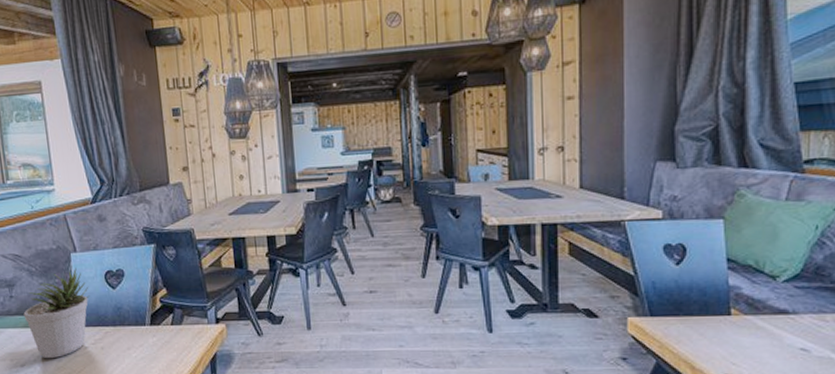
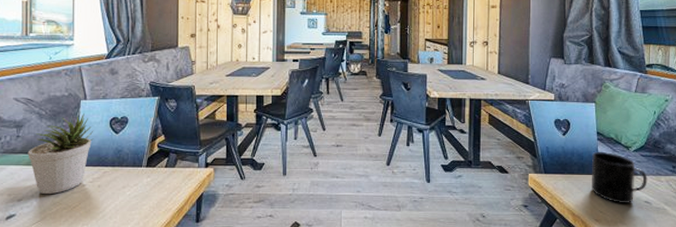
mug: none [718,284,805,354] -> present [591,151,648,204]

